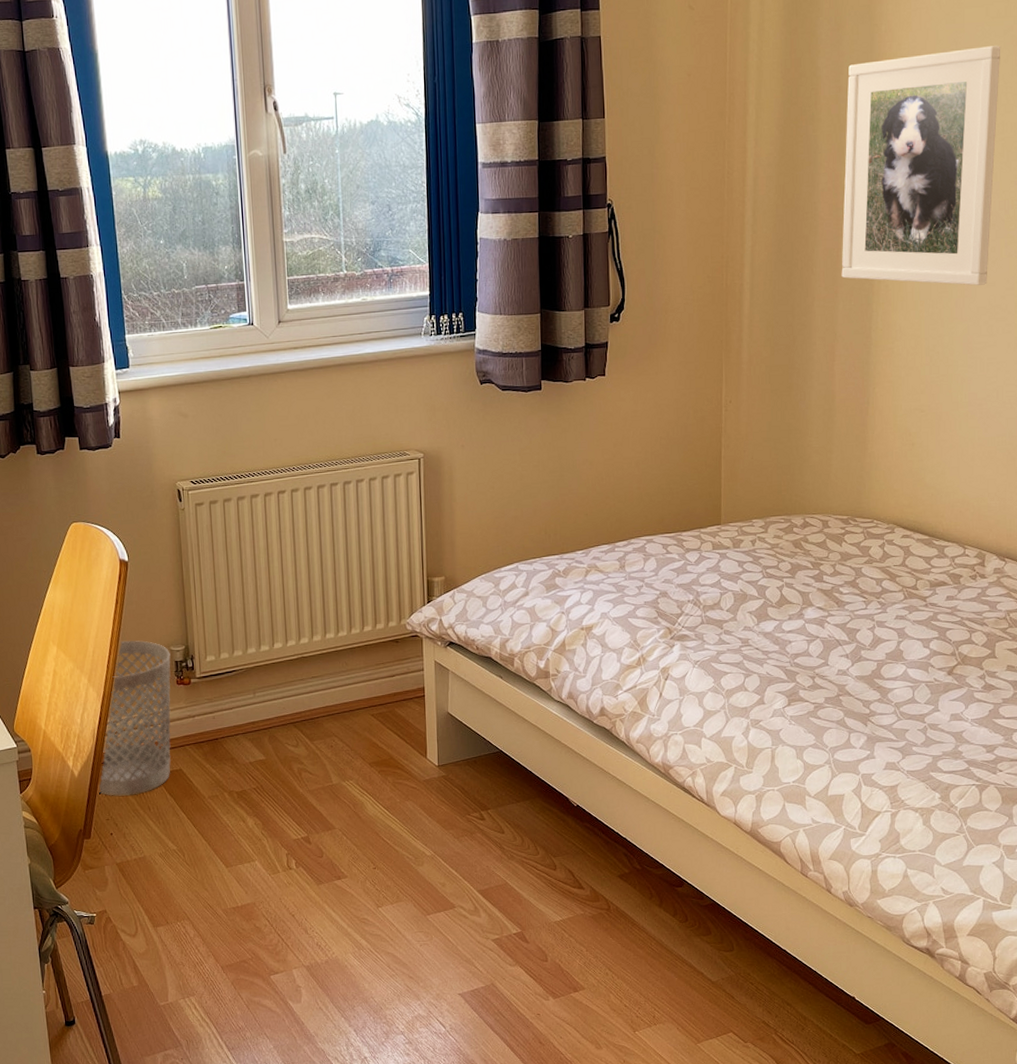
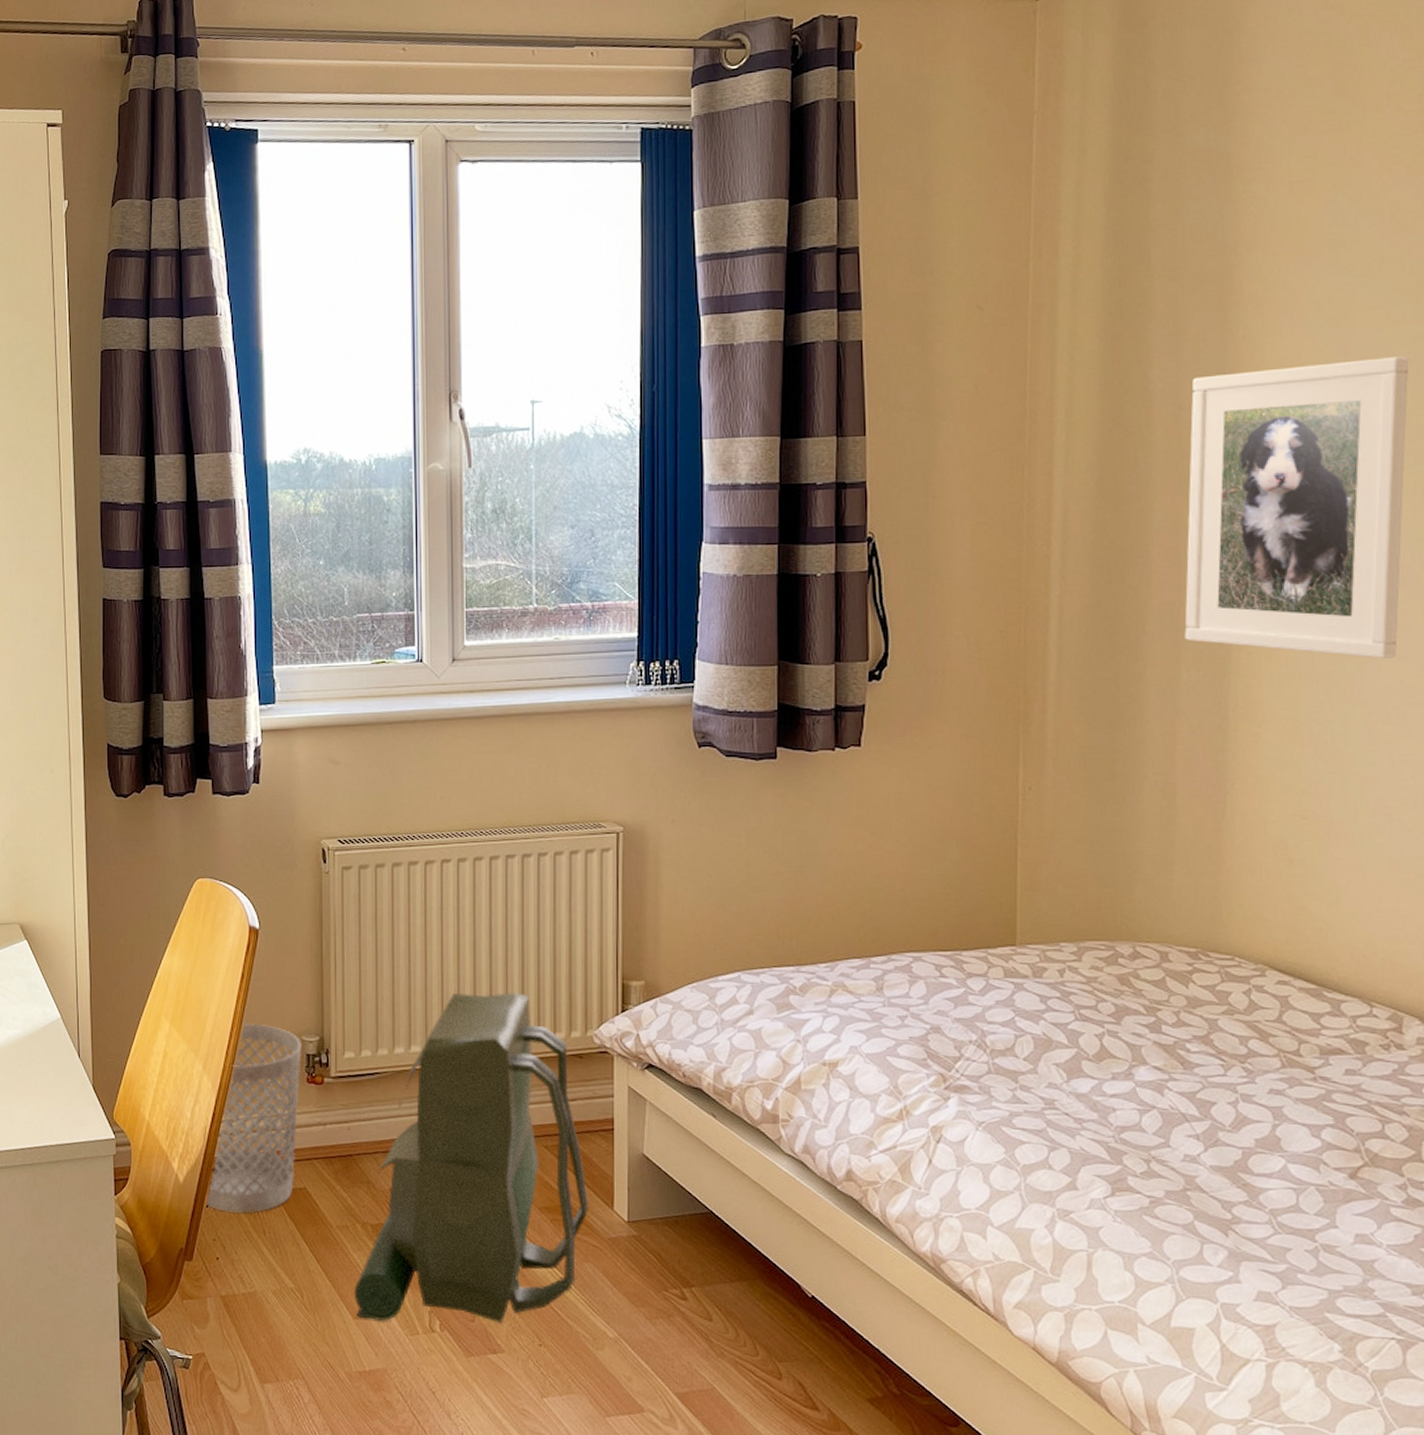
backpack: none [225,595,408,867] -> present [354,993,588,1324]

